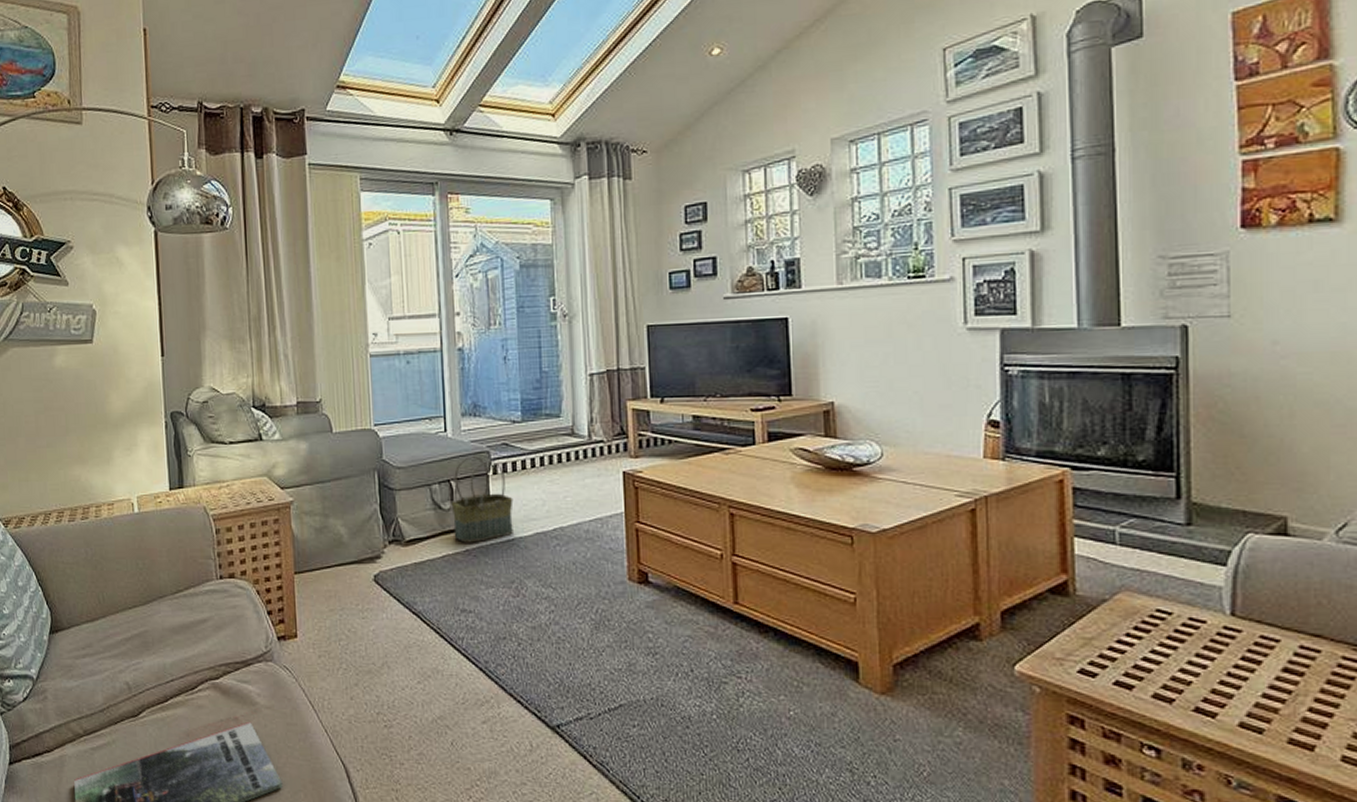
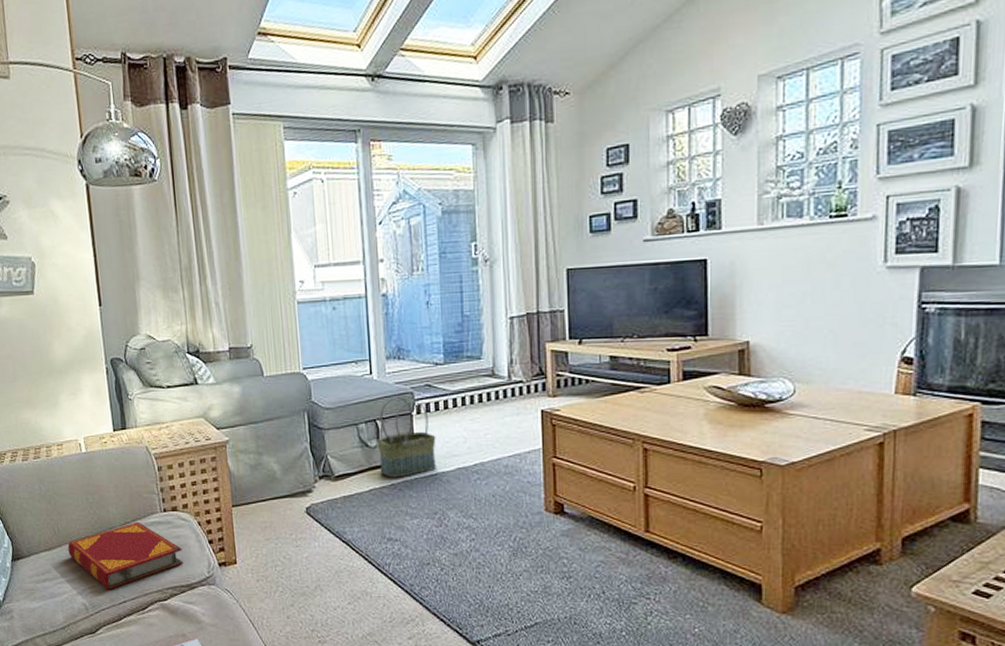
hardback book: none [112,589,239,667] -> present [67,521,184,590]

